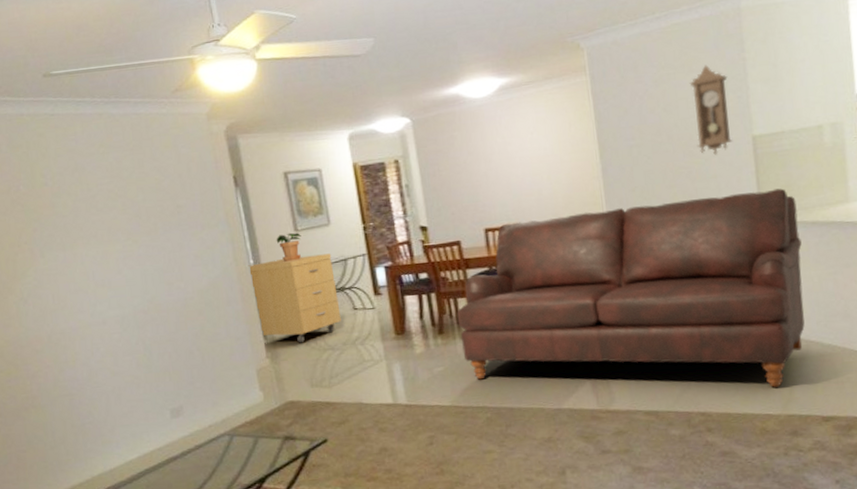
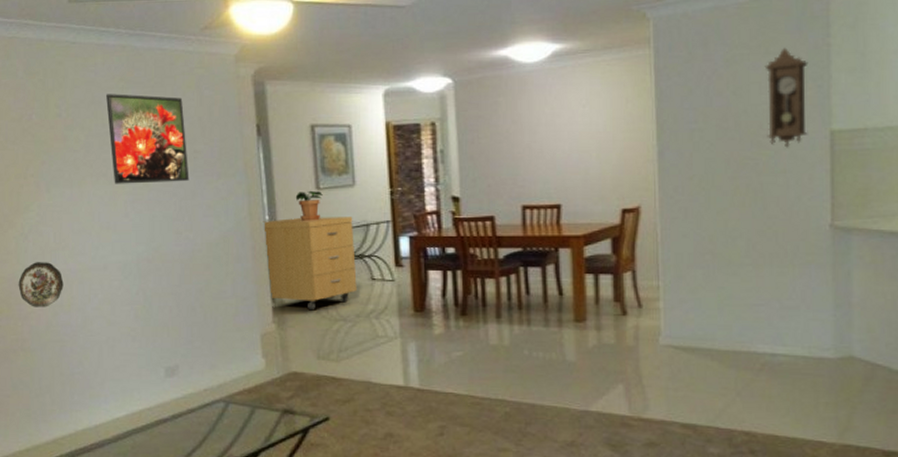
decorative plate: none [23,322,67,366] -> present [18,262,64,307]
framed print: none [89,157,176,244] -> present [106,94,190,184]
sofa: present [456,188,805,387] -> none [483,191,876,412]

